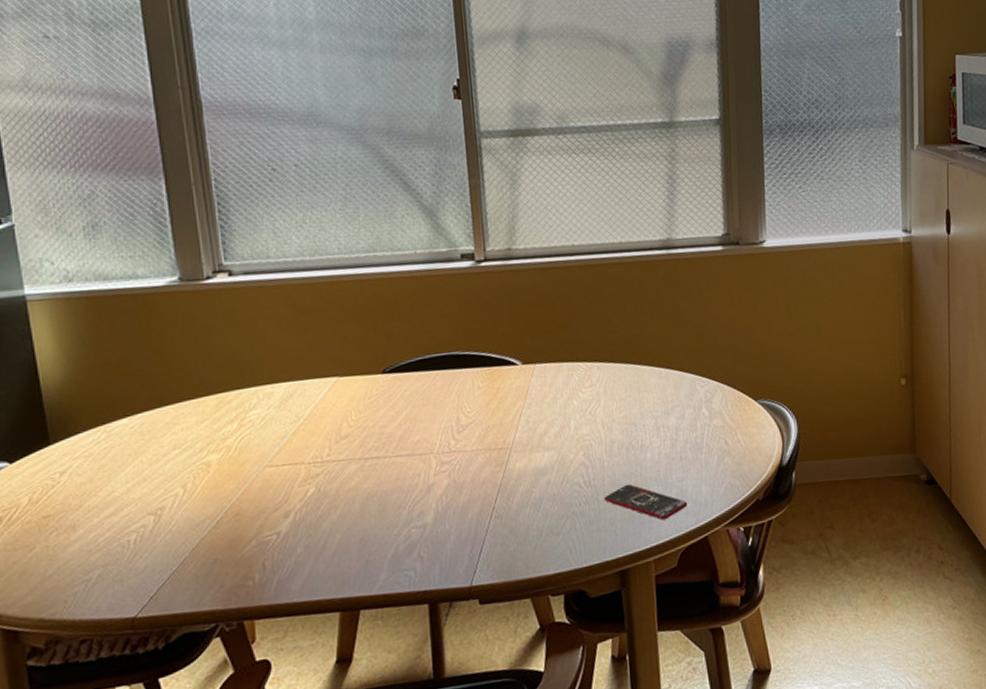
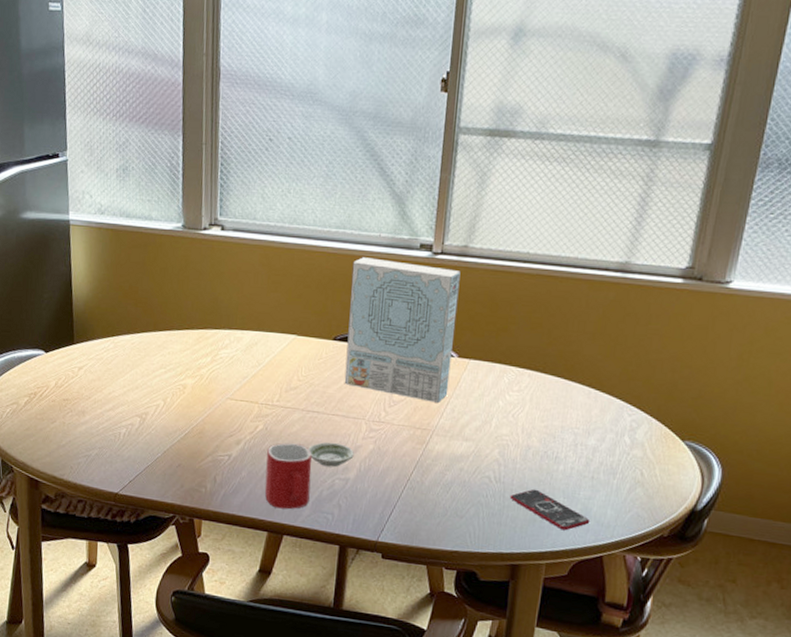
mug: none [323,498,384,581] -> present [264,442,312,510]
saucer: none [373,487,428,517] -> present [308,442,354,468]
cereal box: none [390,275,519,420] -> present [344,257,461,403]

